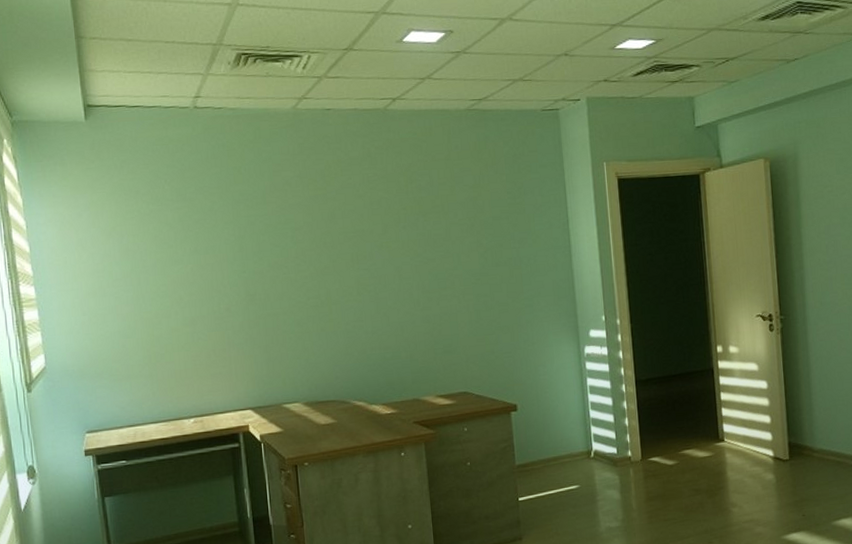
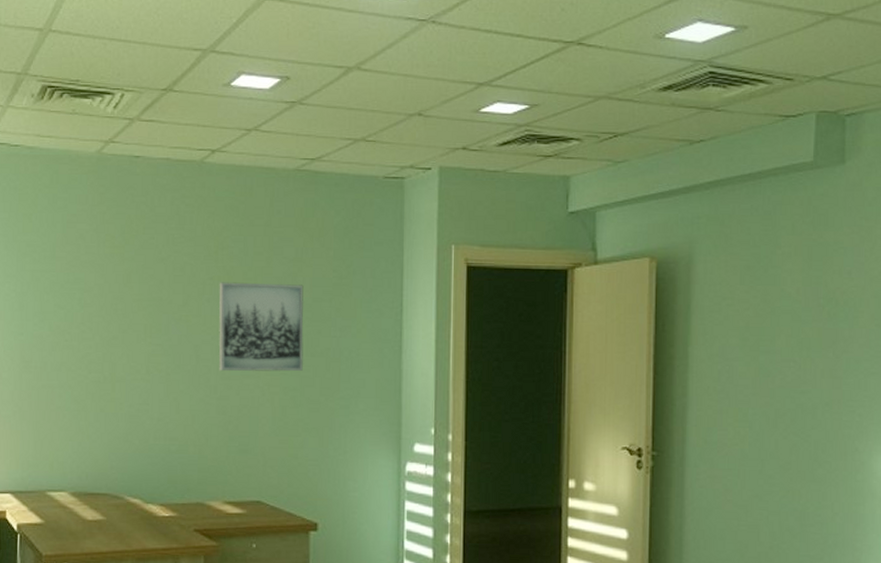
wall art: none [411,207,491,287] -> present [218,282,304,372]

